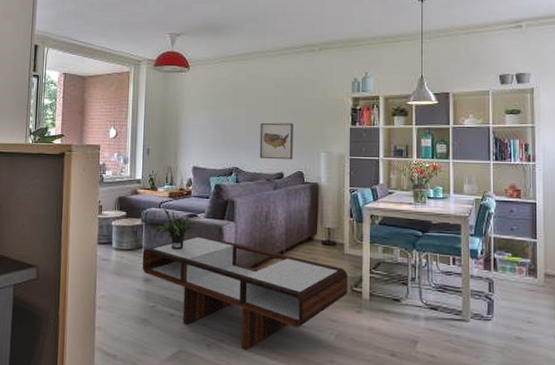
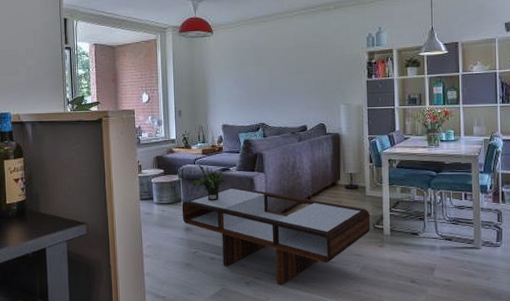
wall art: present [259,122,293,160] -> none [282,79,315,114]

